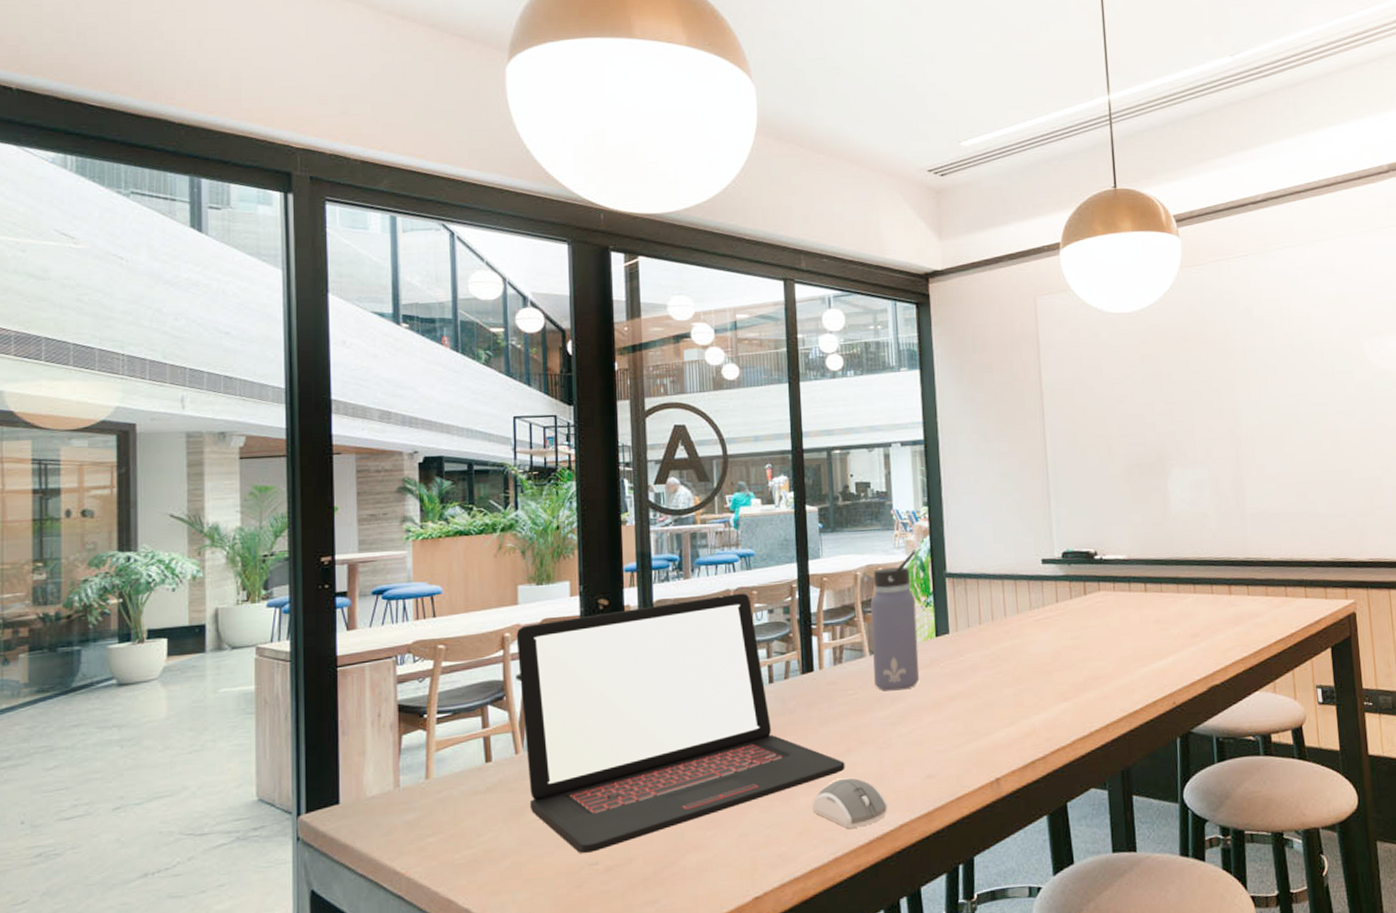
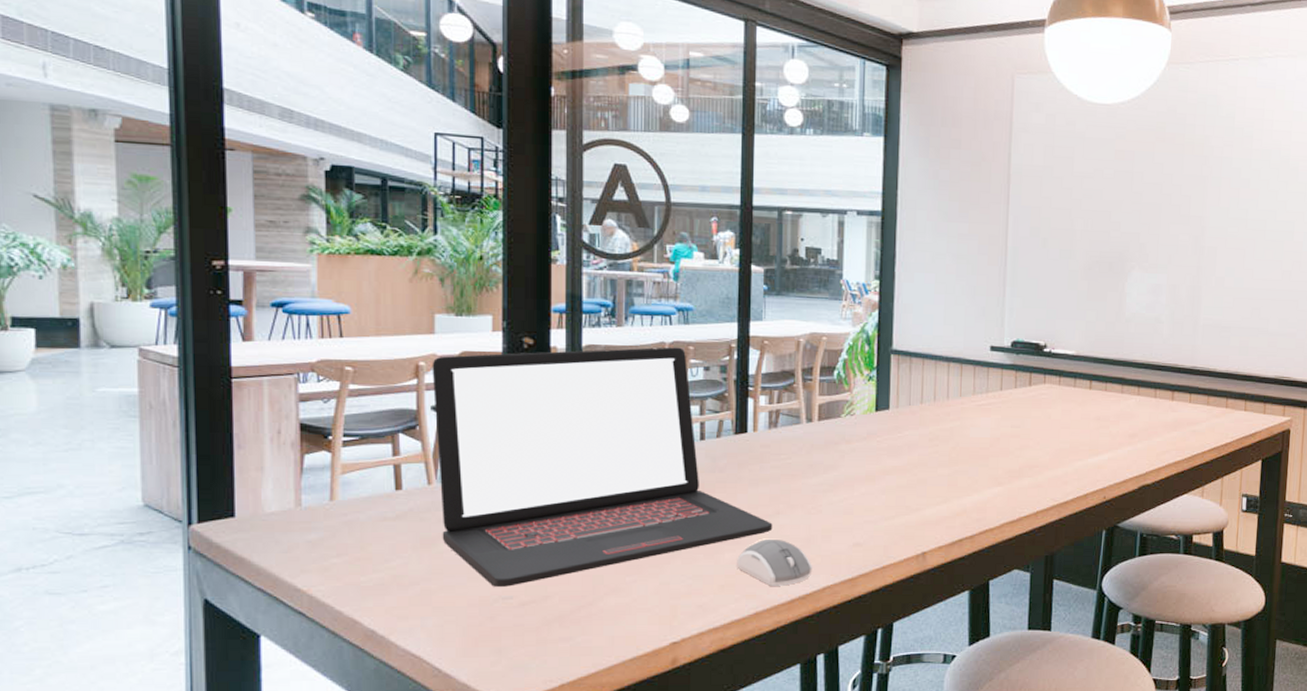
water bottle: present [870,549,920,691] -> none [809,322,864,460]

